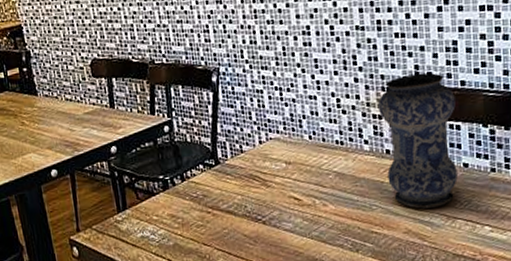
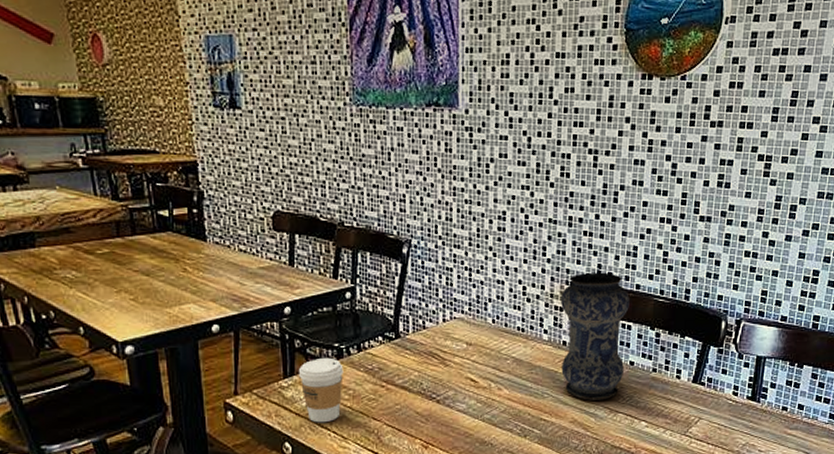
coffee cup: none [130,189,172,252] -> present [299,357,344,423]

